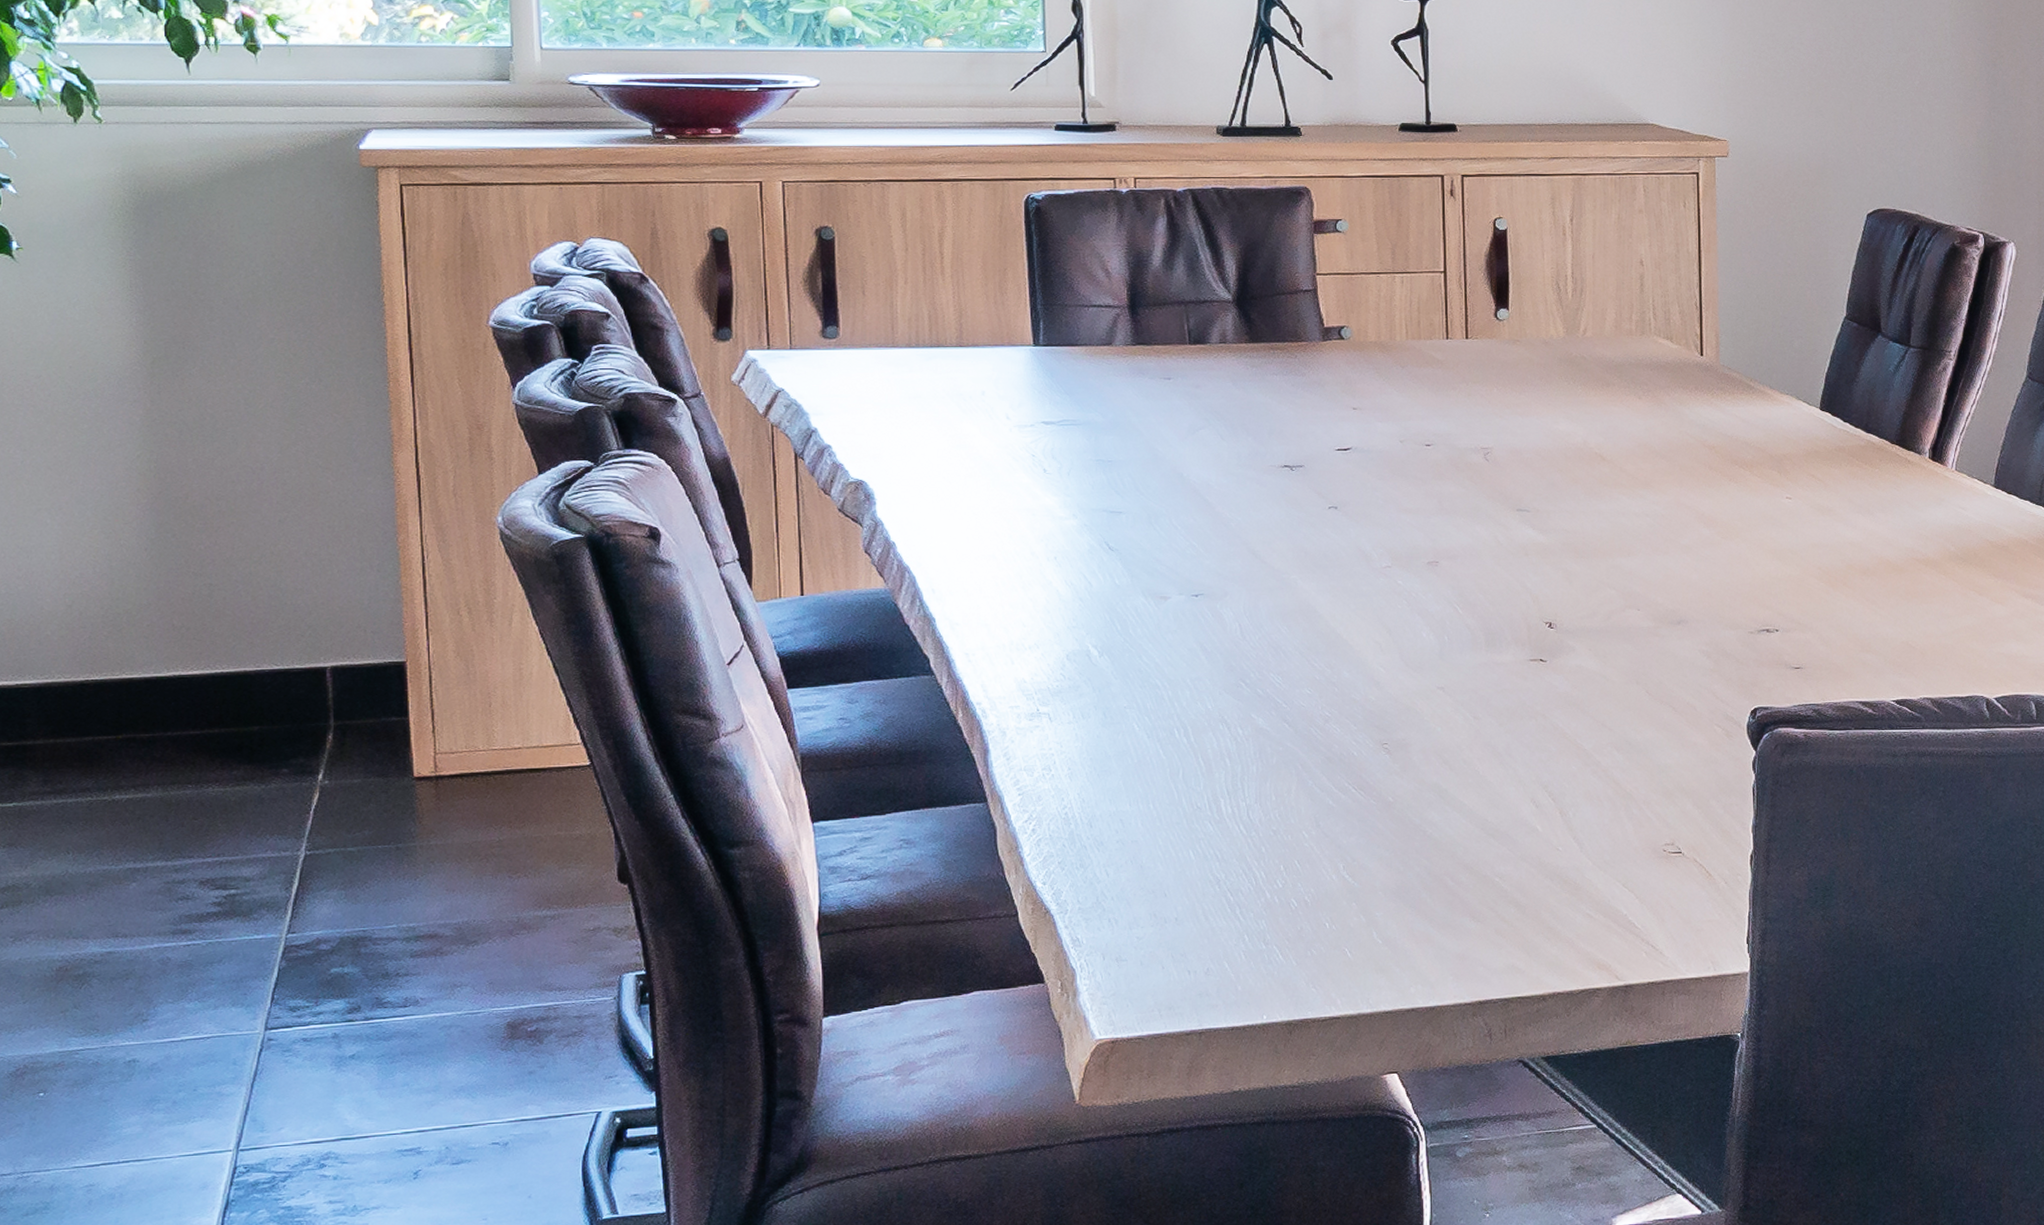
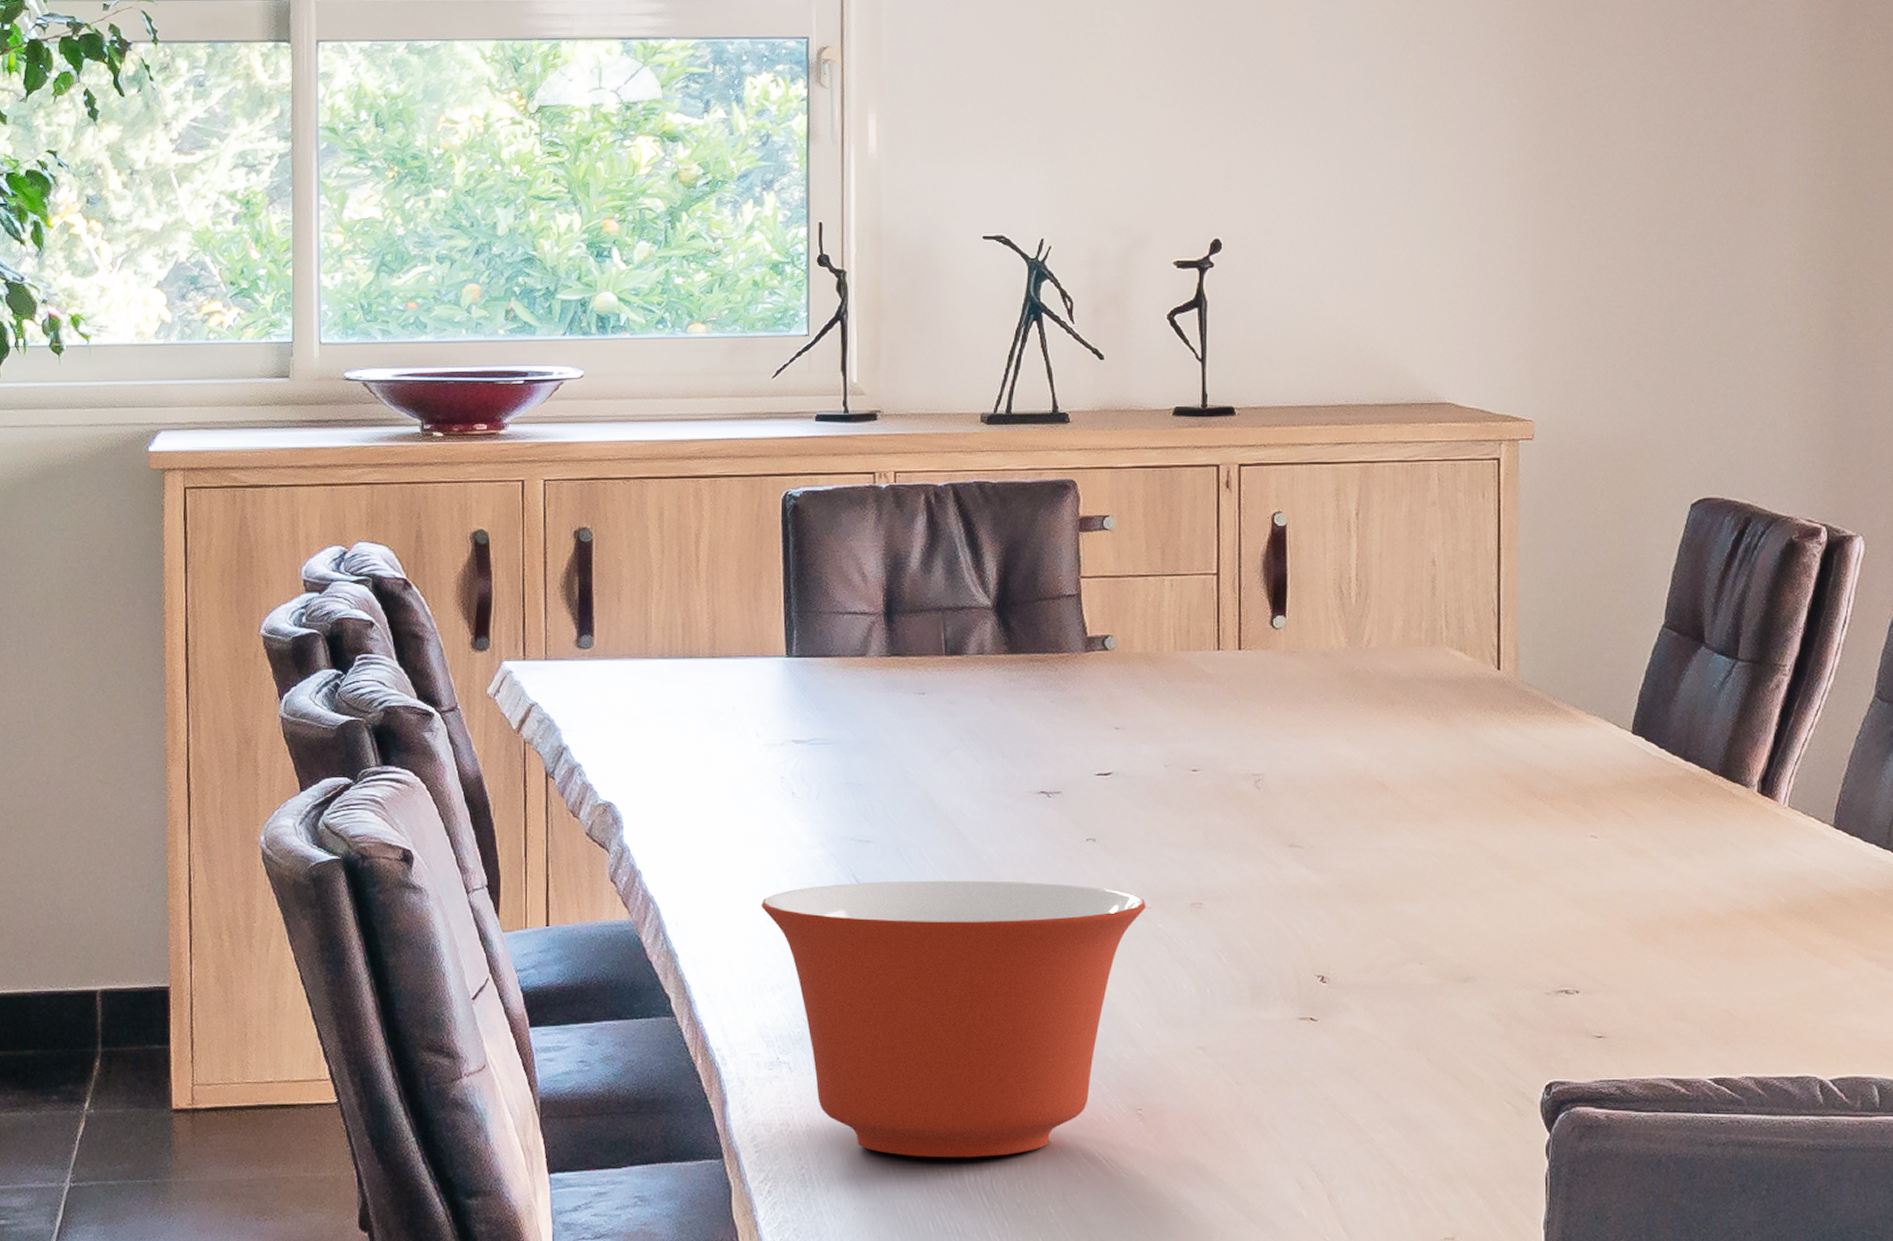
mixing bowl: none [1016,545,1386,794] -> present [760,880,1146,1158]

